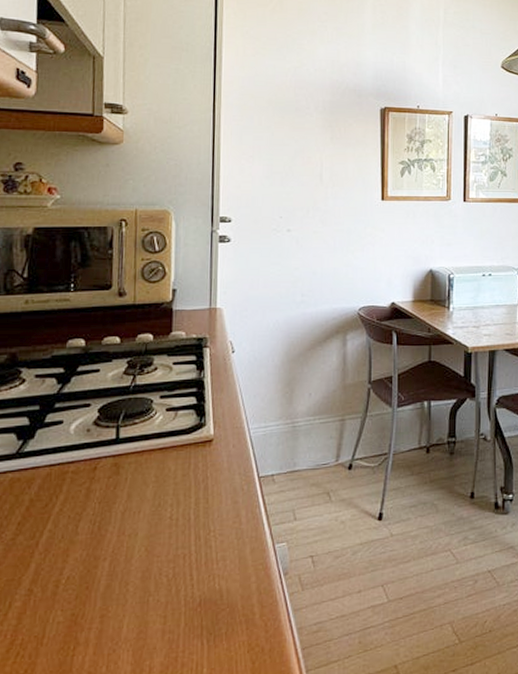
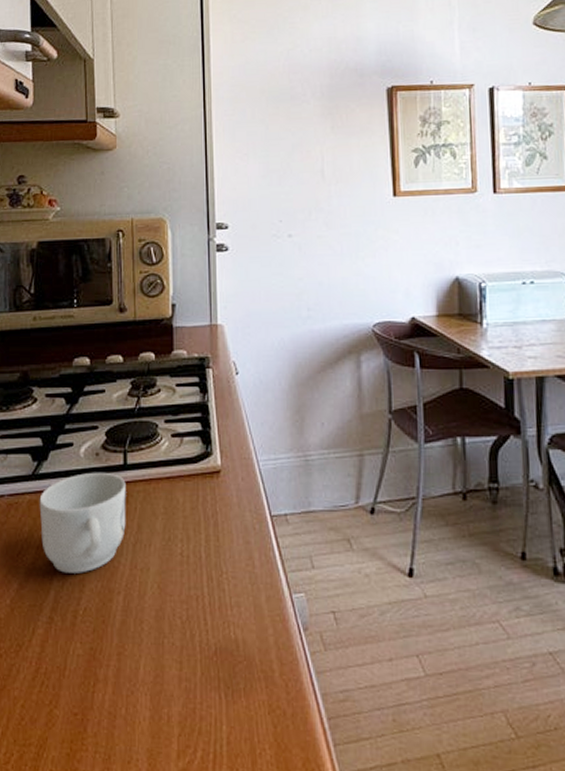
mug: none [22,446,117,546] -> present [39,472,126,573]

